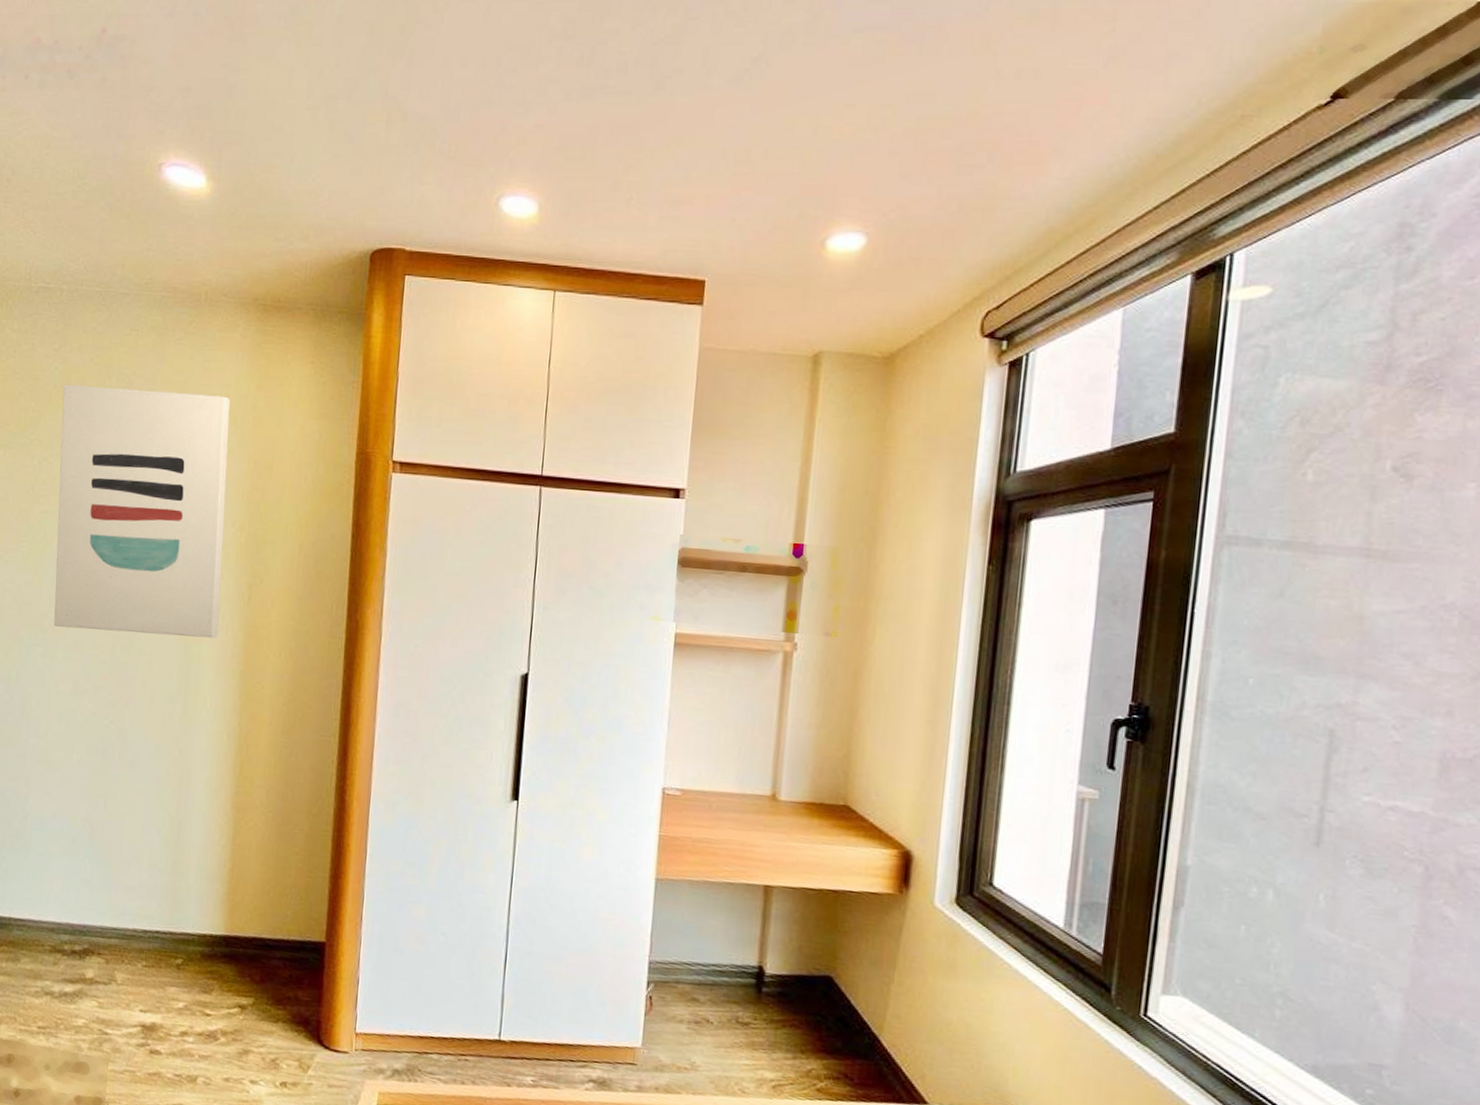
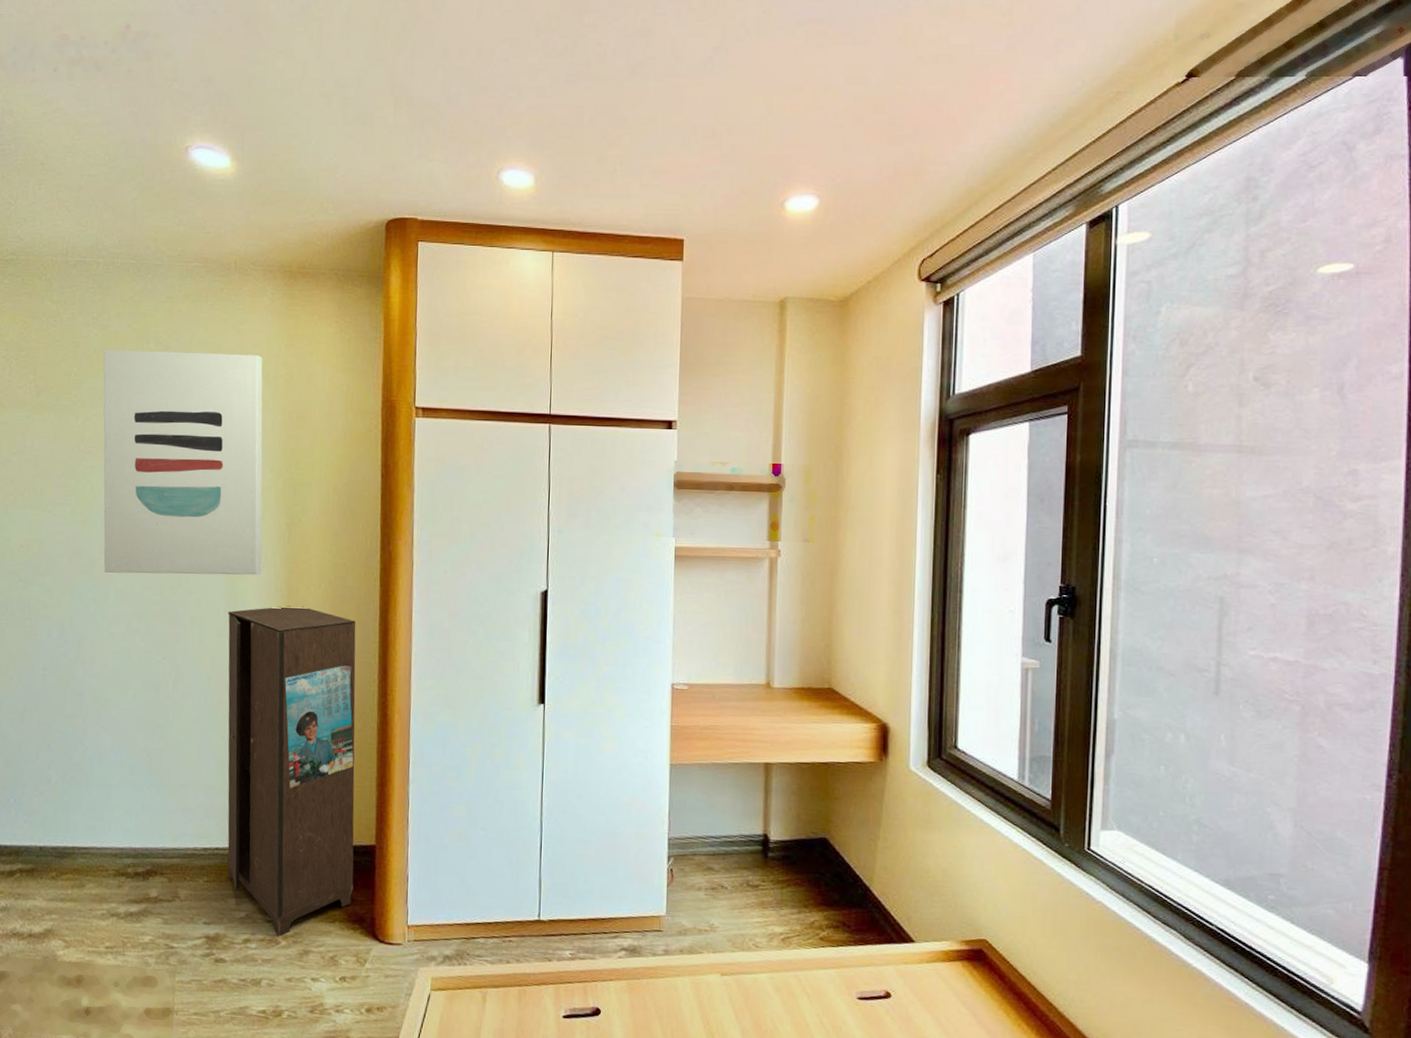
cabinet: none [167,673,316,1033] -> present [227,605,356,937]

